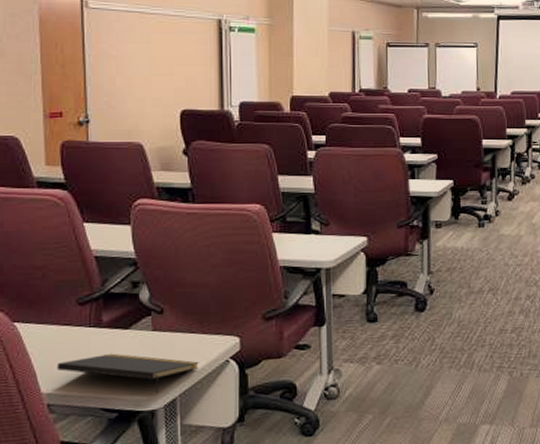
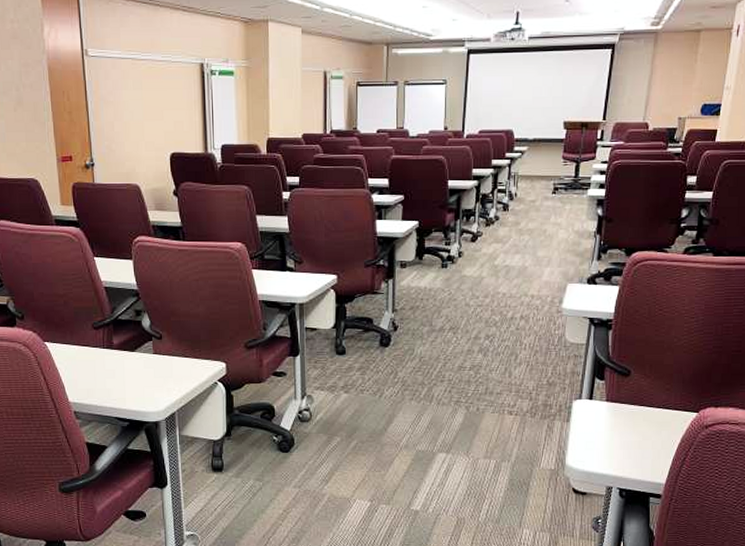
notepad: present [57,353,199,394] -> none [79,371,193,408]

